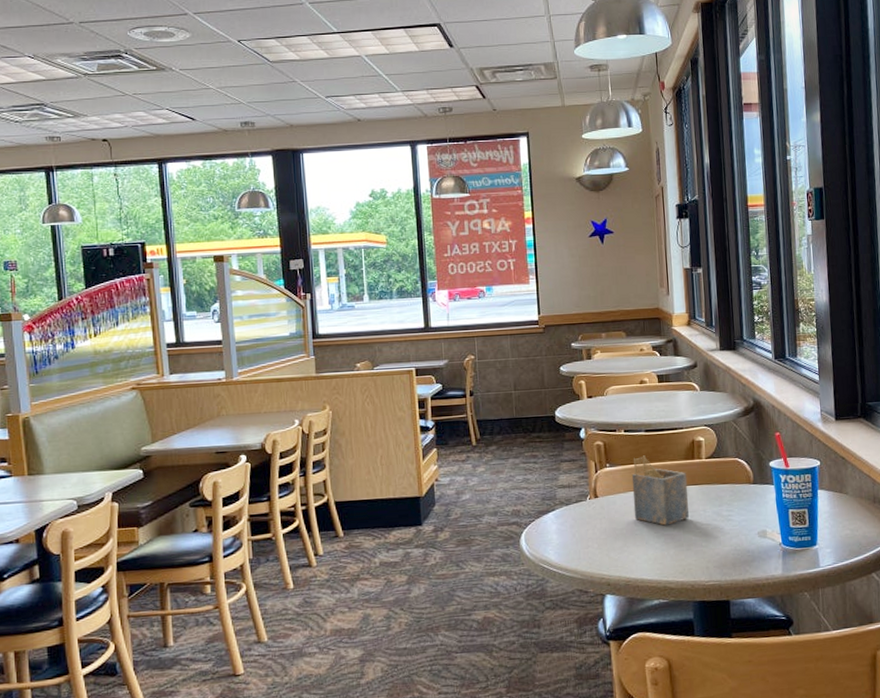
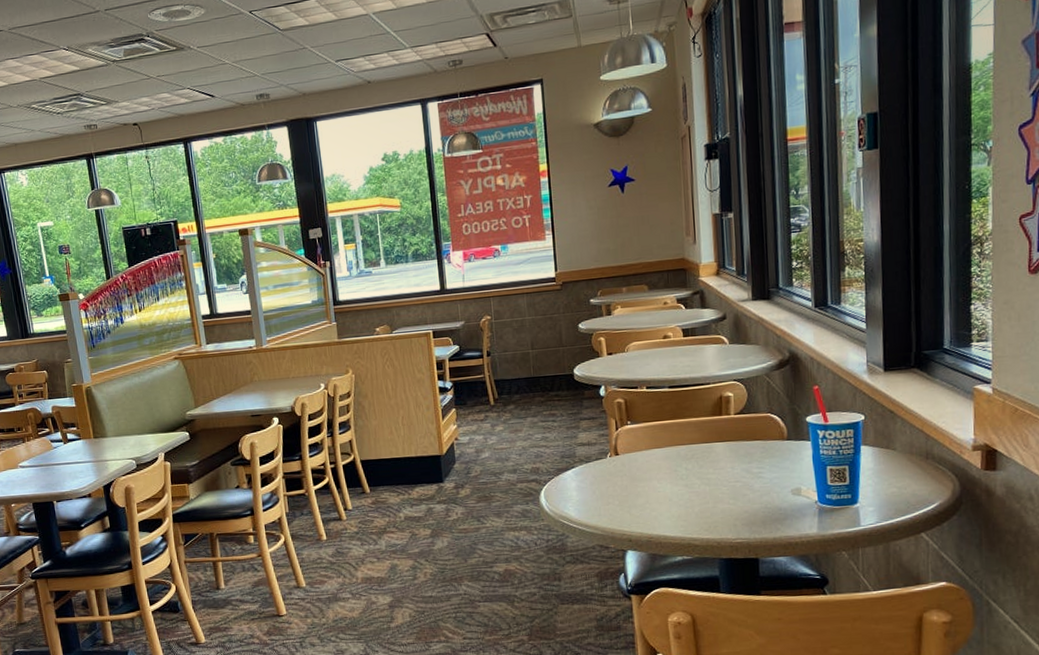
napkin holder: present [631,455,689,526] -> none [654,412,716,483]

